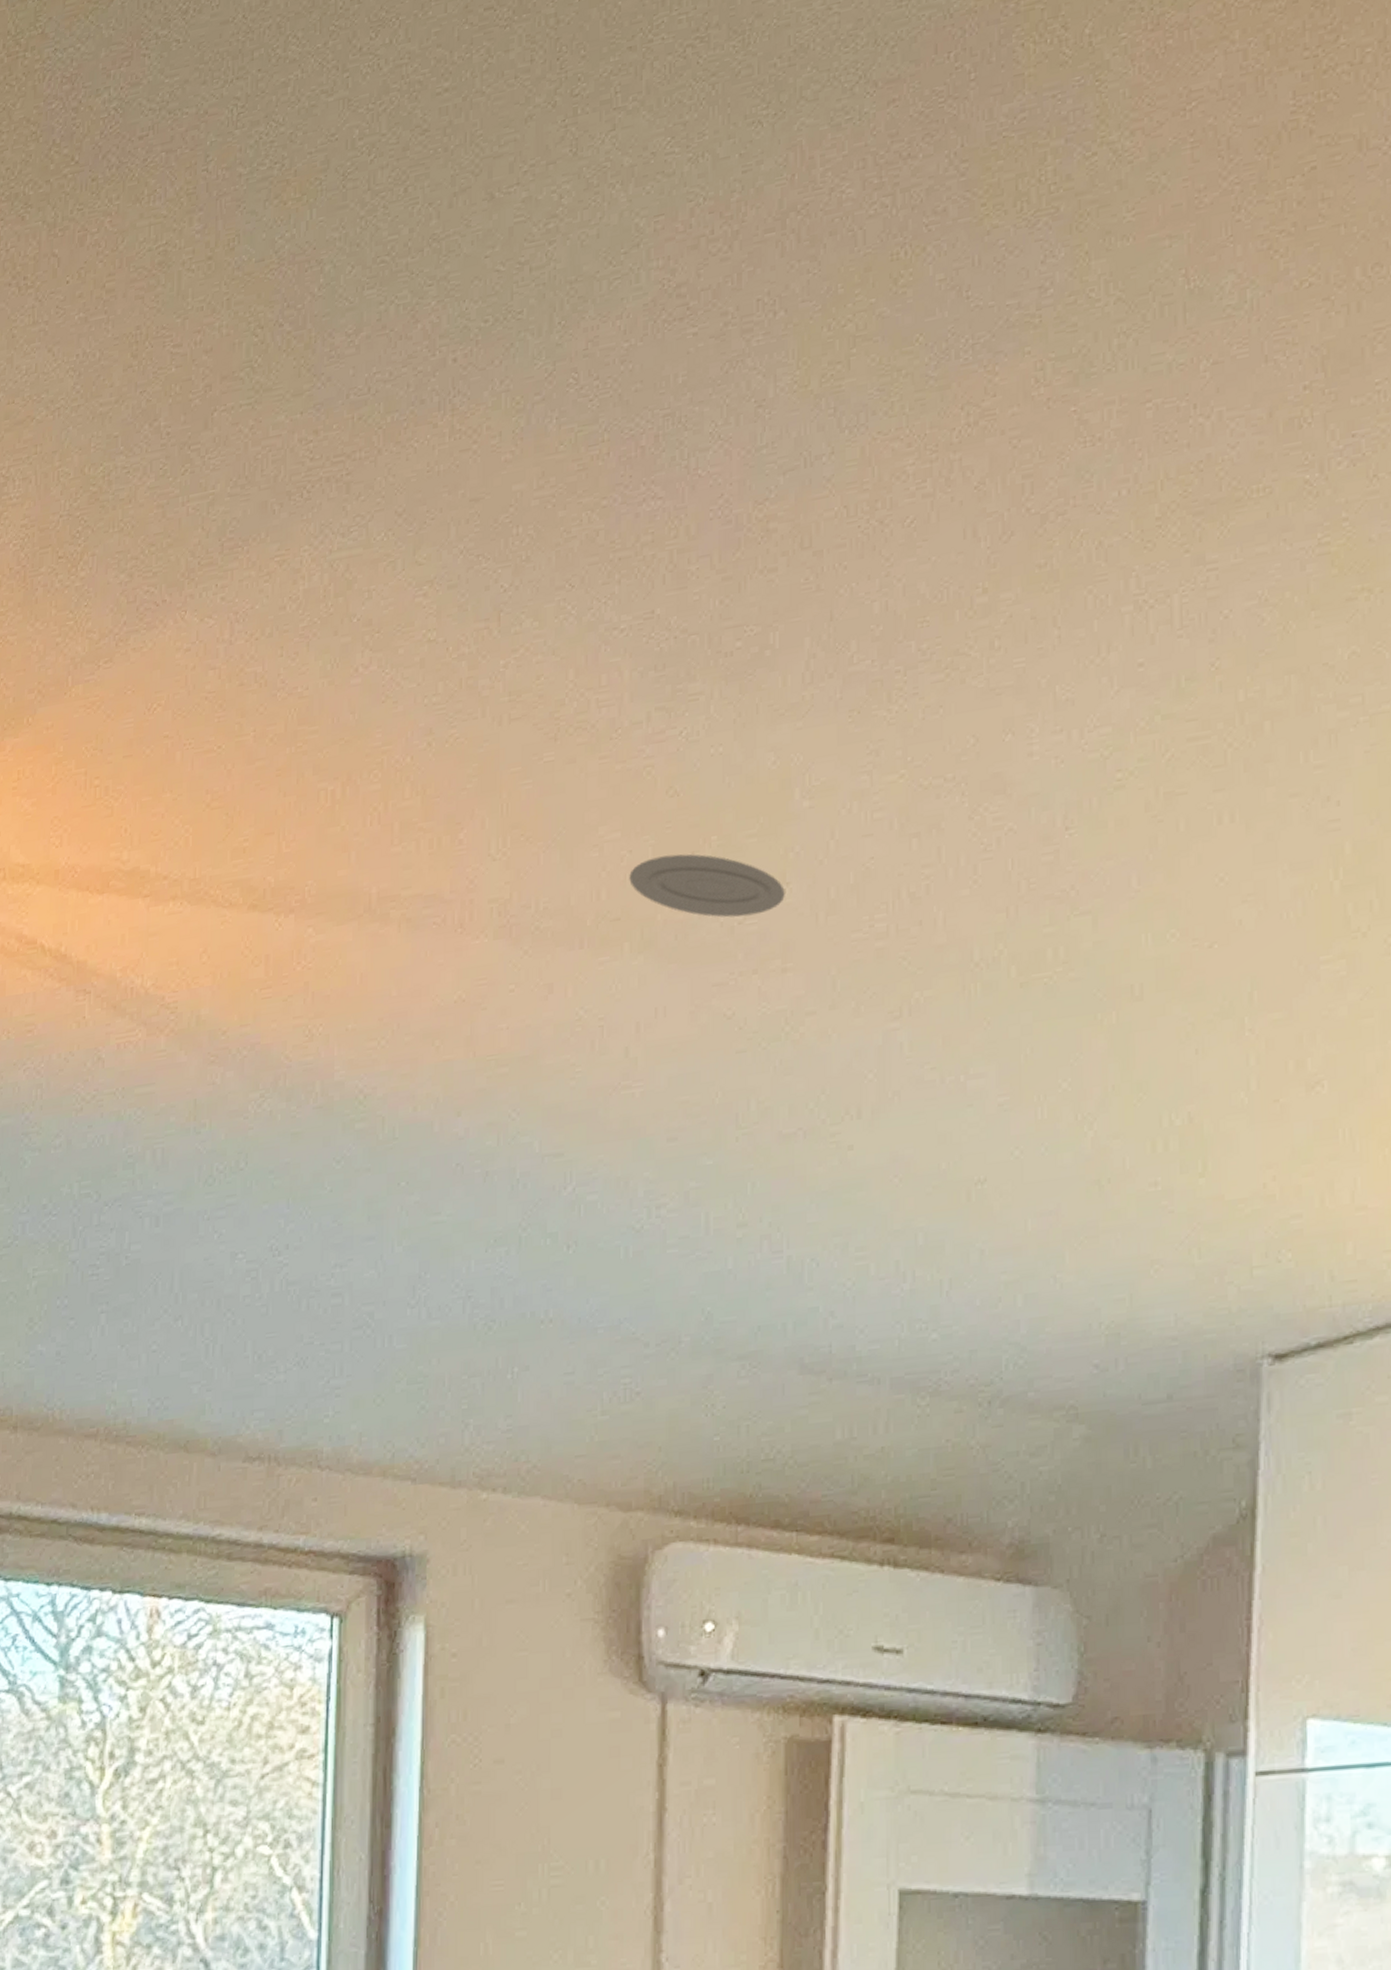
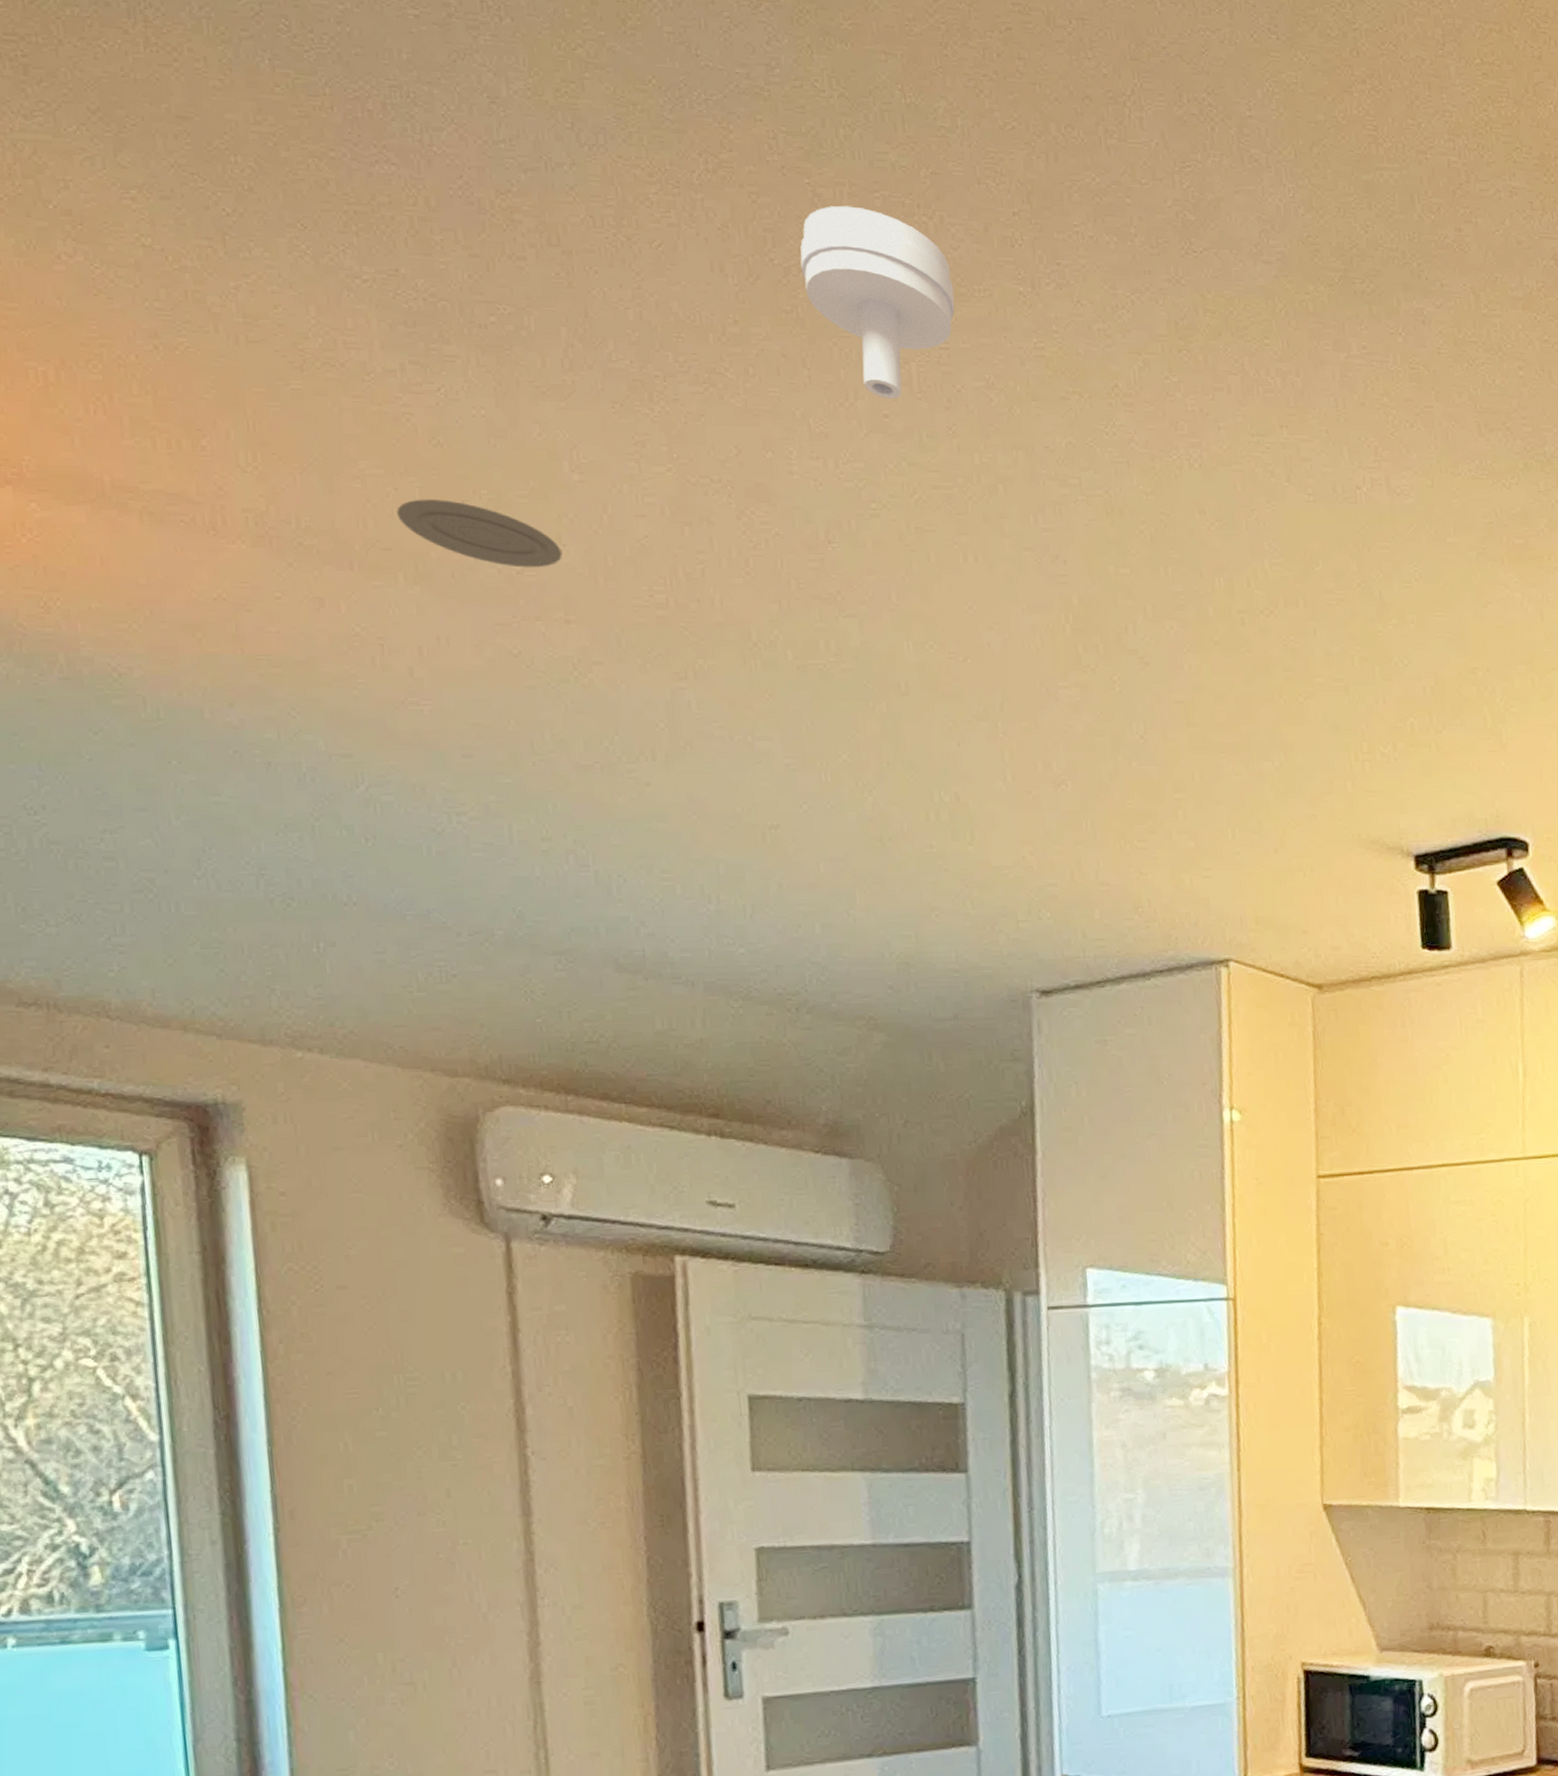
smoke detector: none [1059,424,1229,645] -> present [800,205,955,399]

